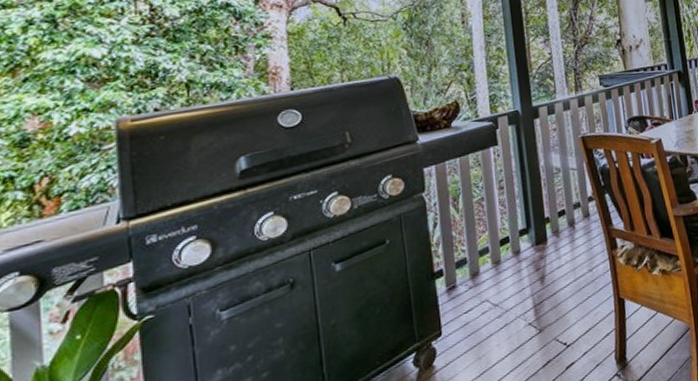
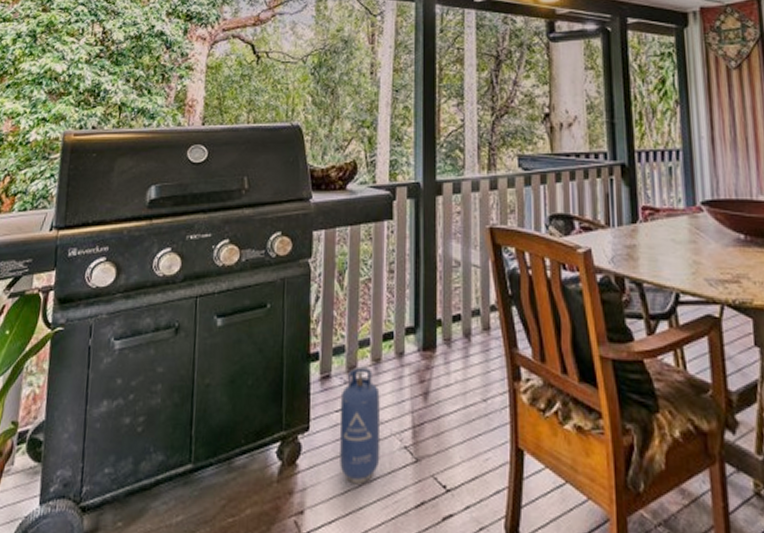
gas cylinder: none [467,270,509,366] -> present [339,366,381,485]

